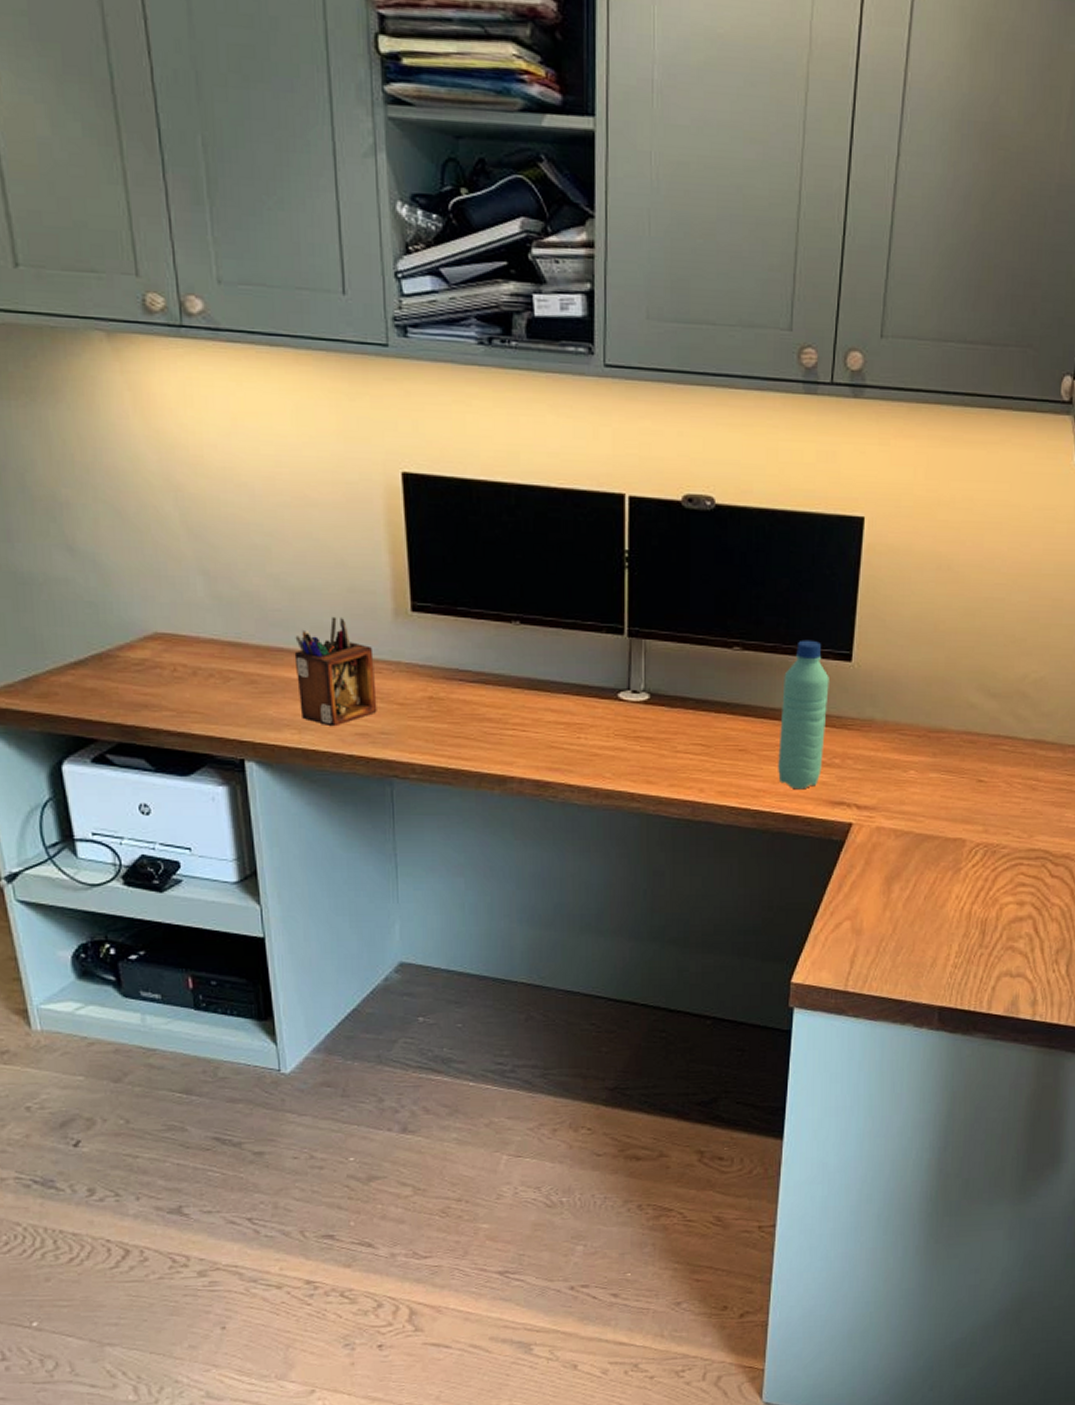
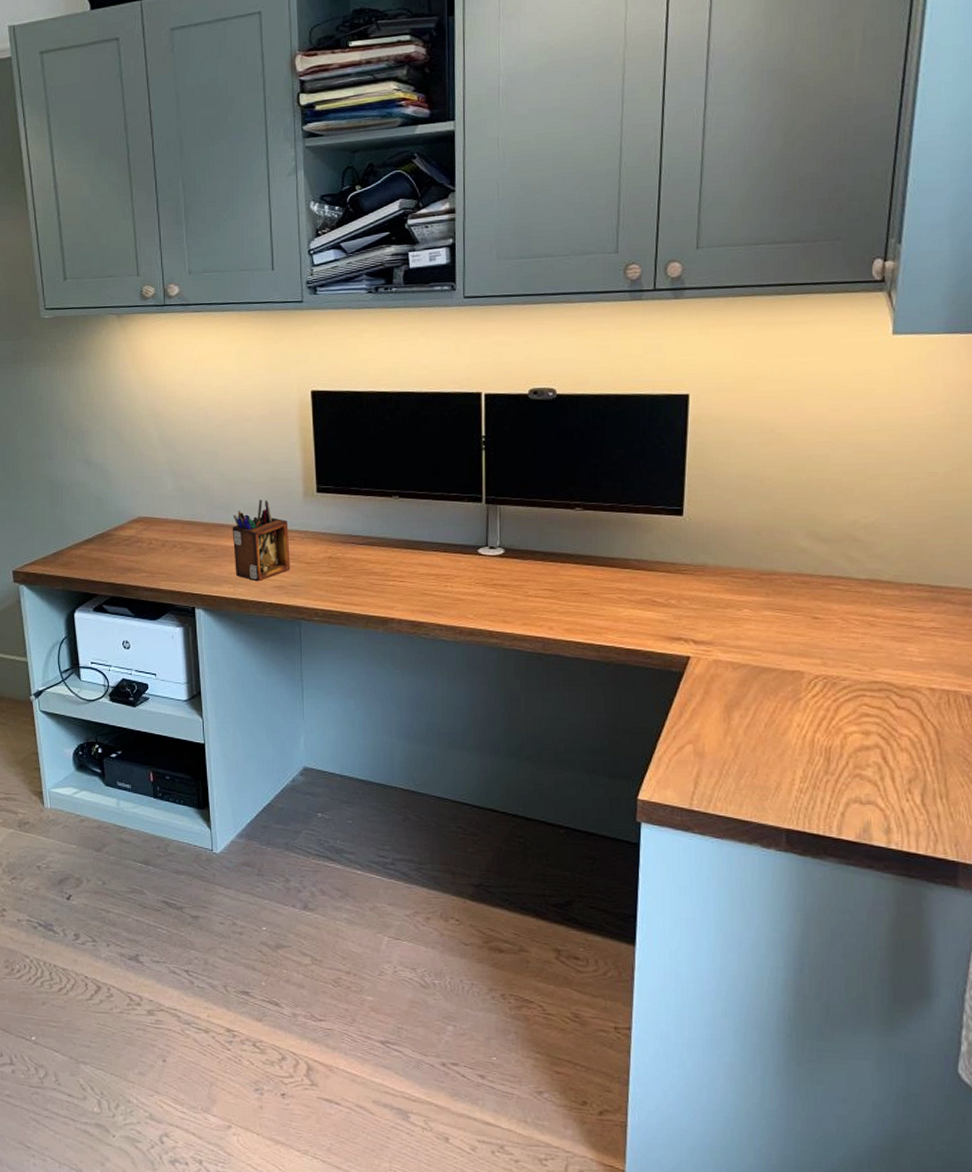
water bottle: present [778,639,829,790] -> none [618,499,663,627]

